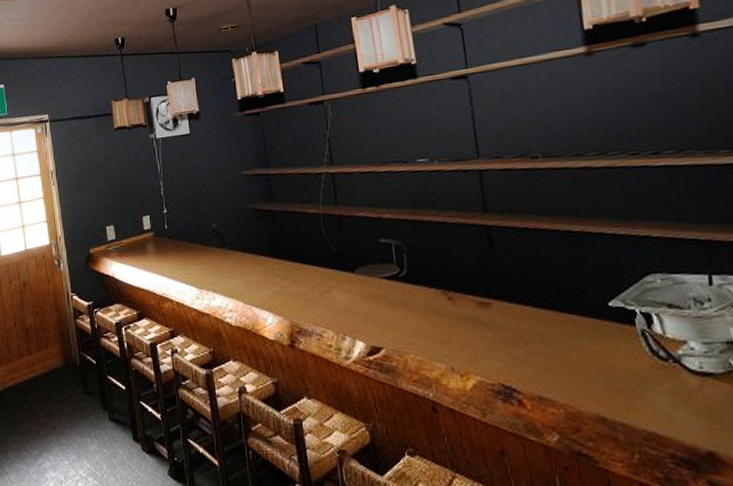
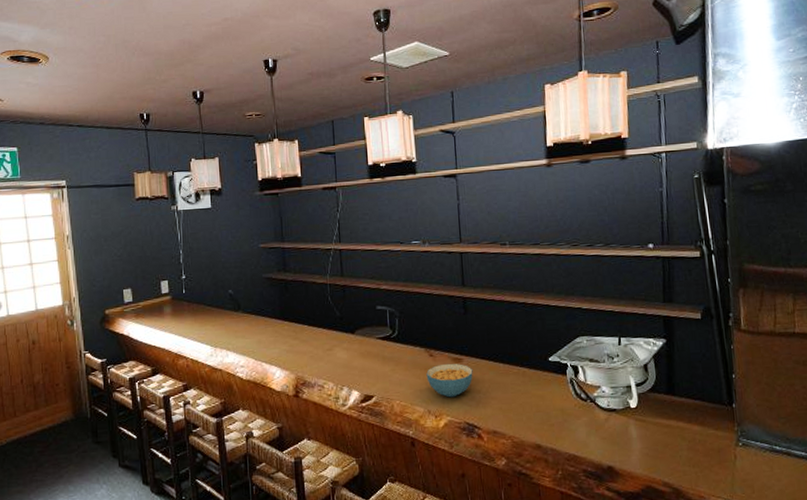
cereal bowl: none [445,308,506,352] -> present [426,363,473,398]

